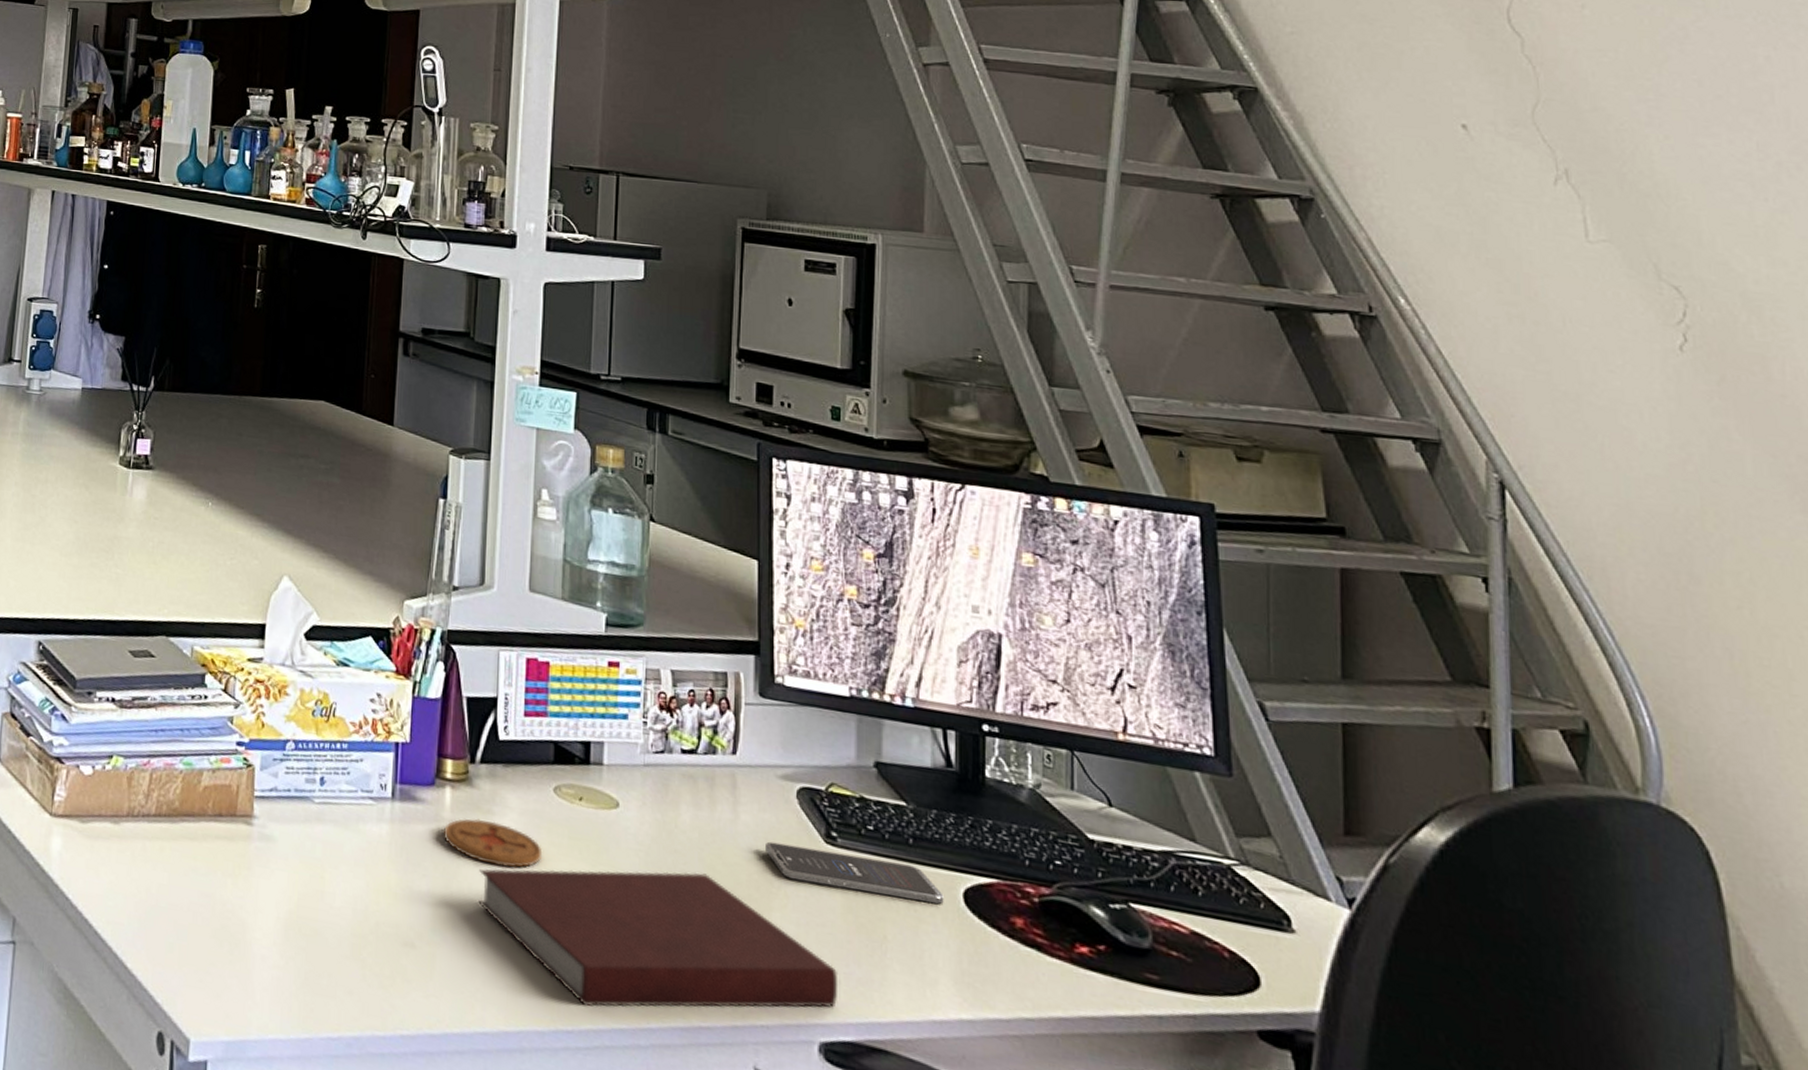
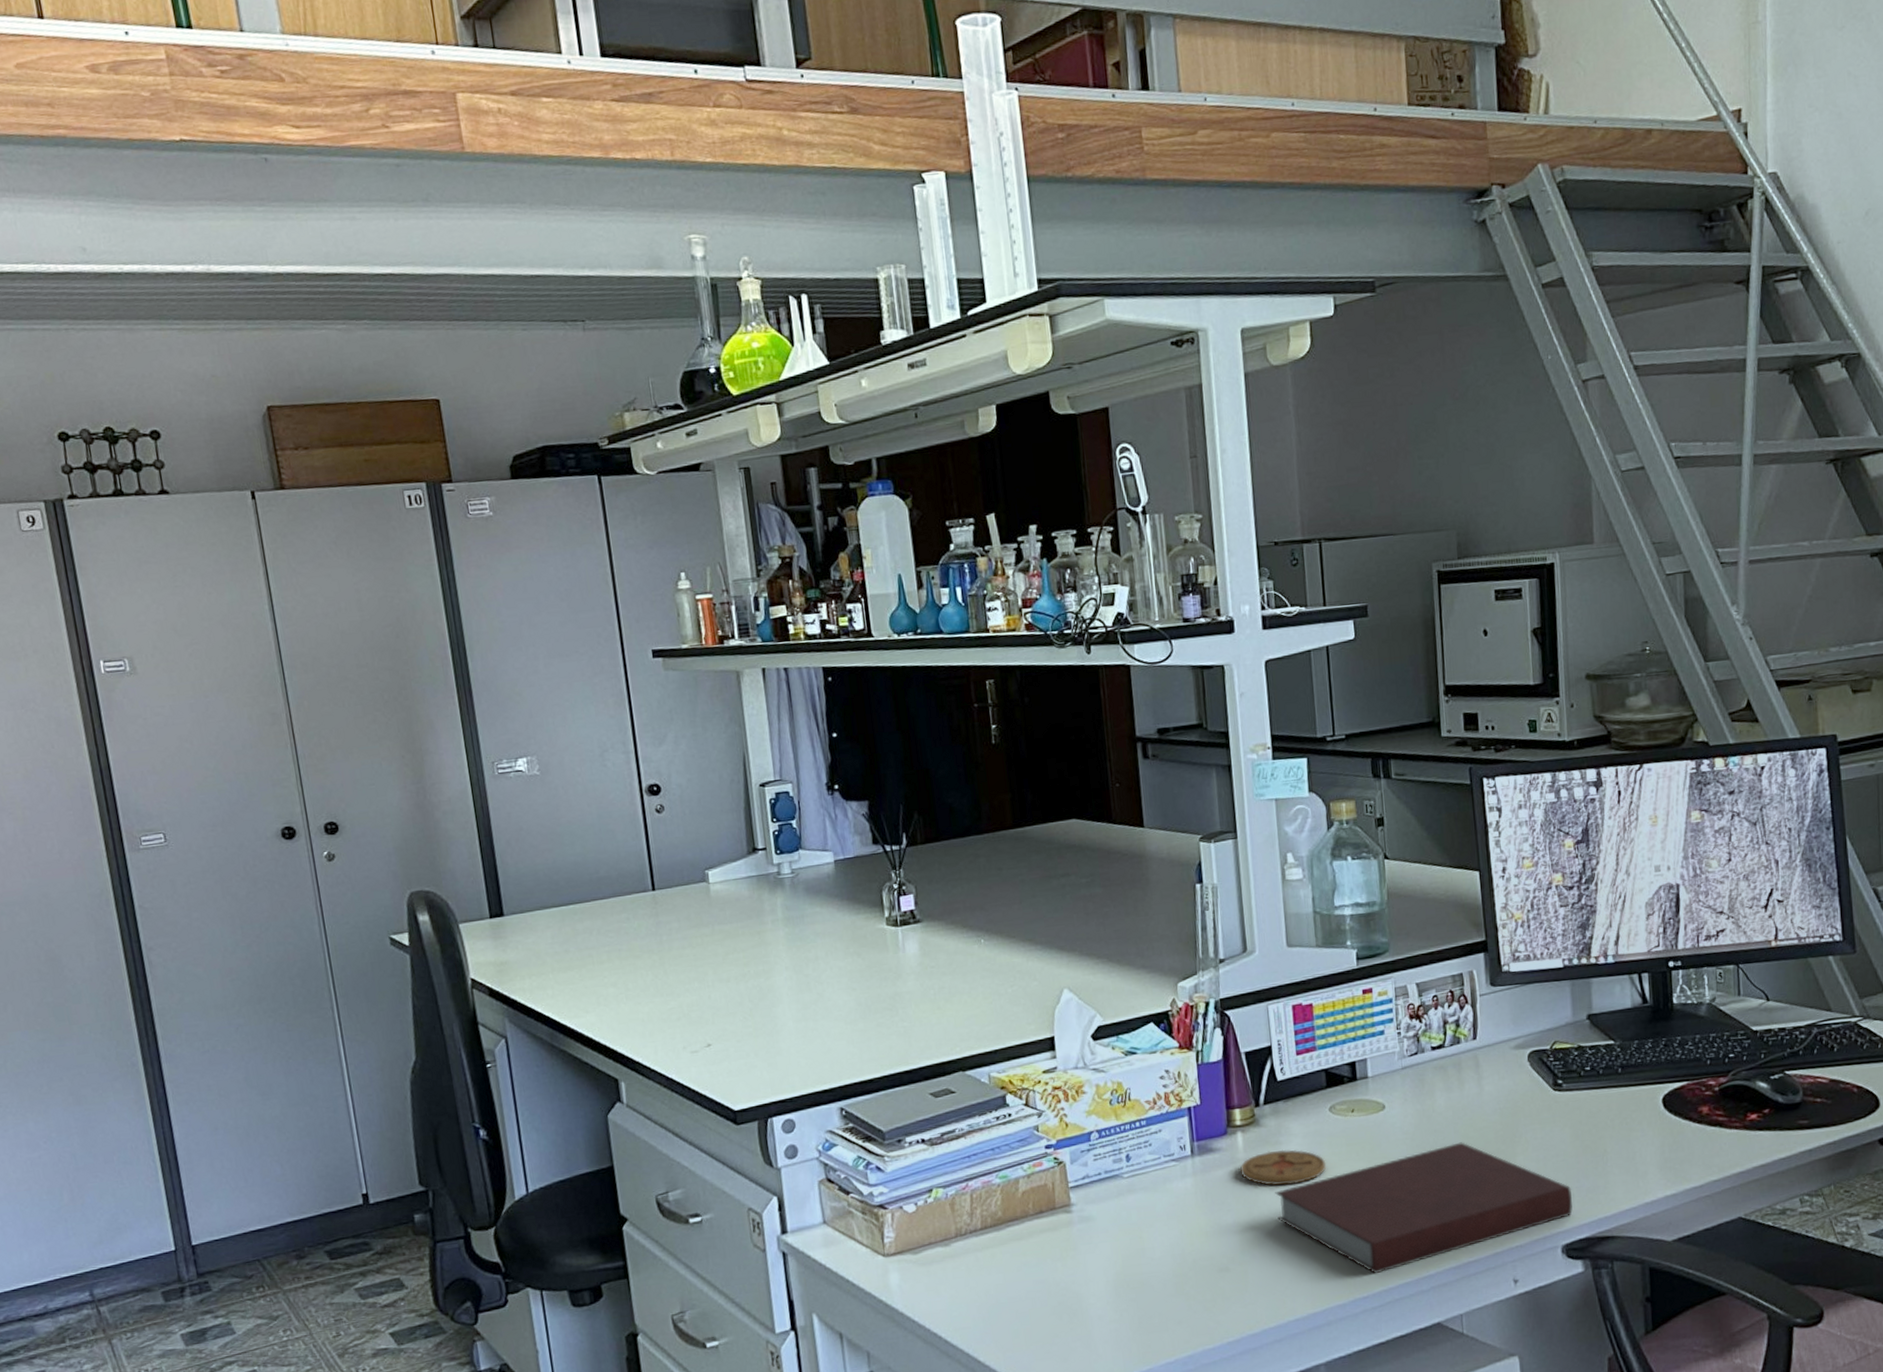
smartphone: present [764,841,944,904] -> none [1506,1089,1648,1127]

